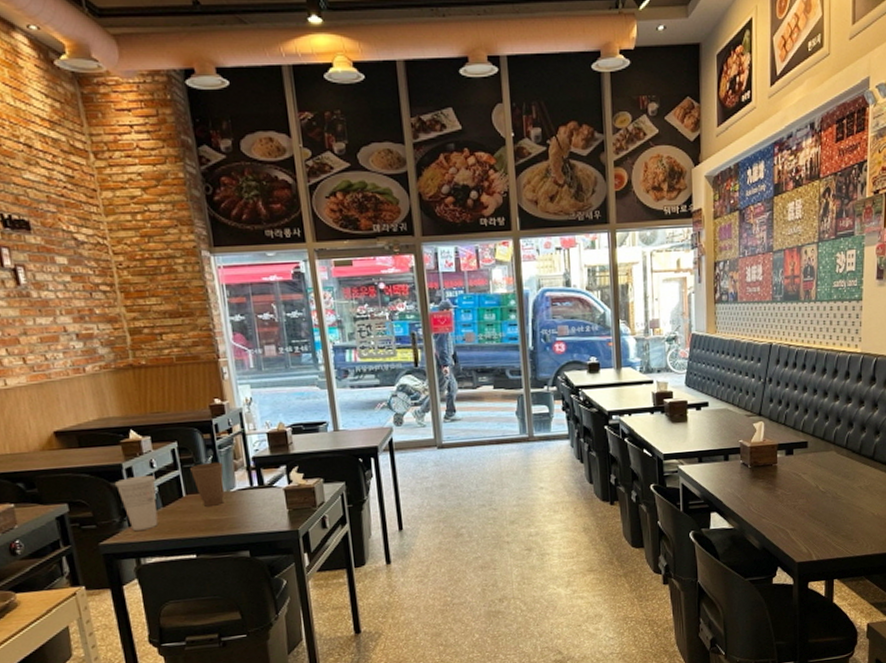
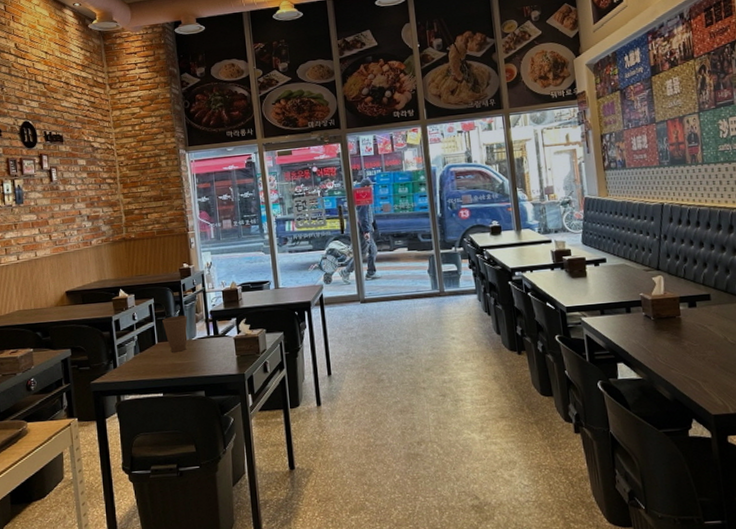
cup: present [114,474,158,531] -> none [105,325,136,372]

